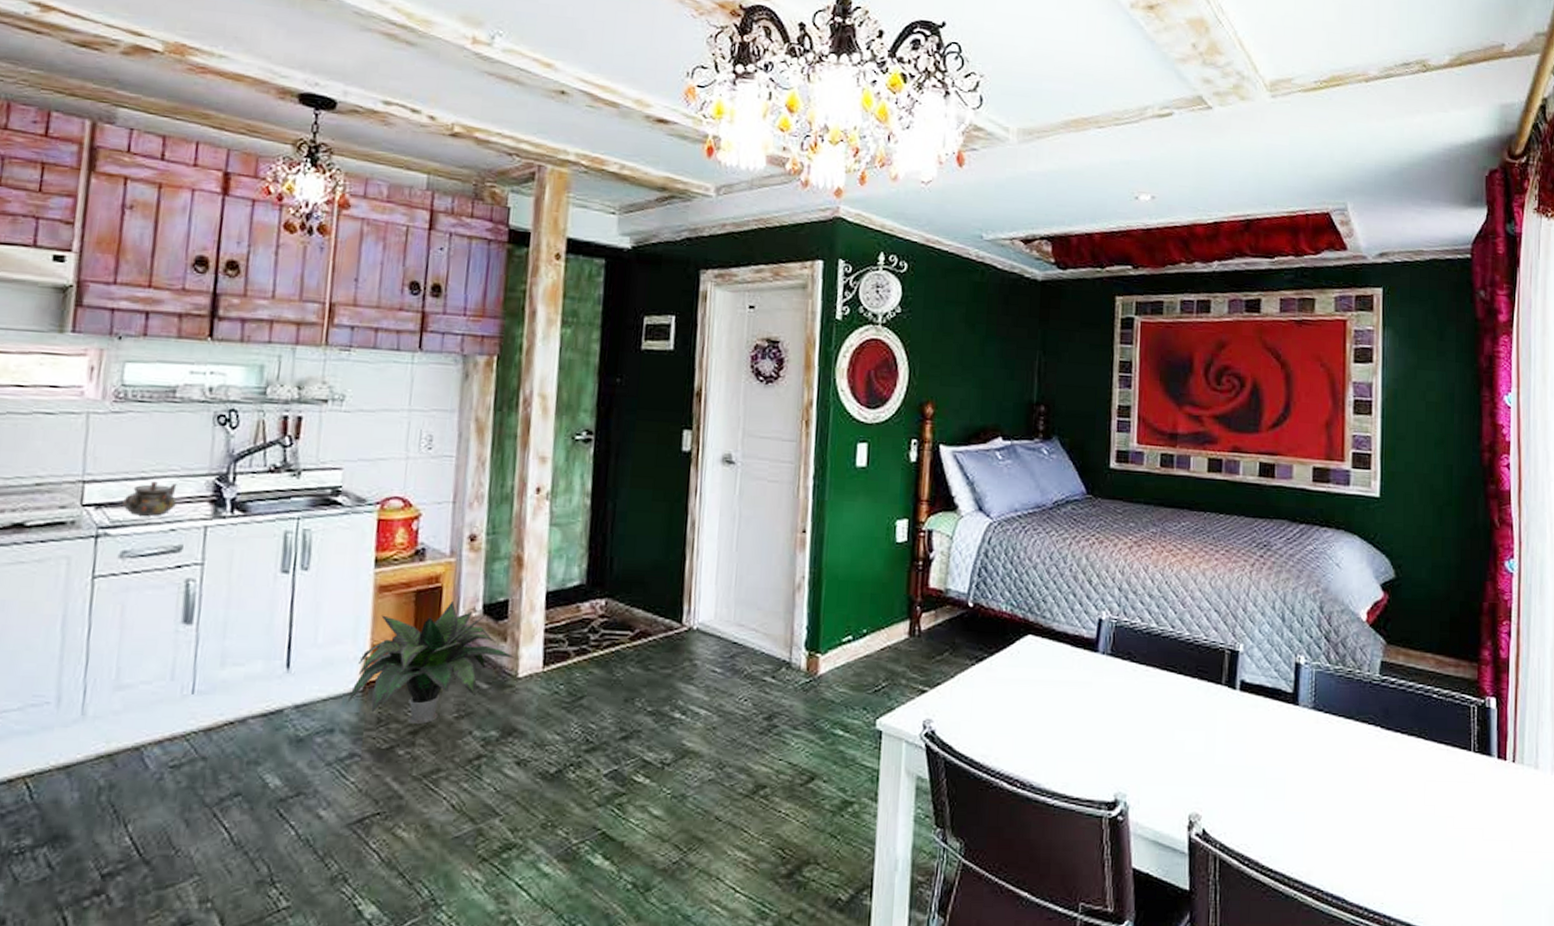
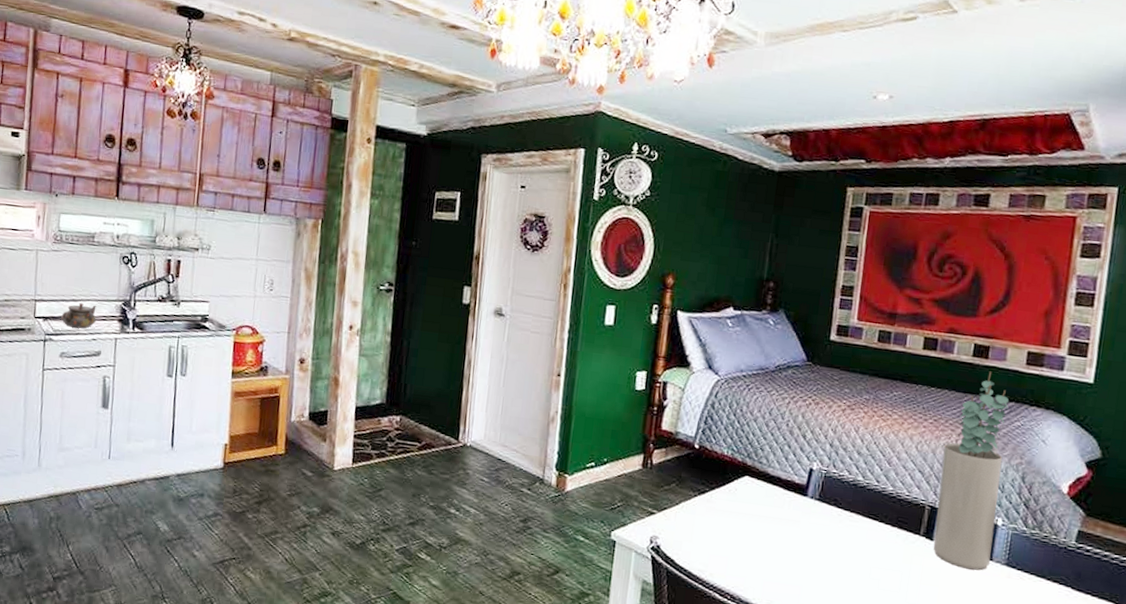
potted plant: present [347,600,514,724] -> none [212,407,331,497]
vase: none [1237,491,1300,719] -> present [933,371,1009,571]

